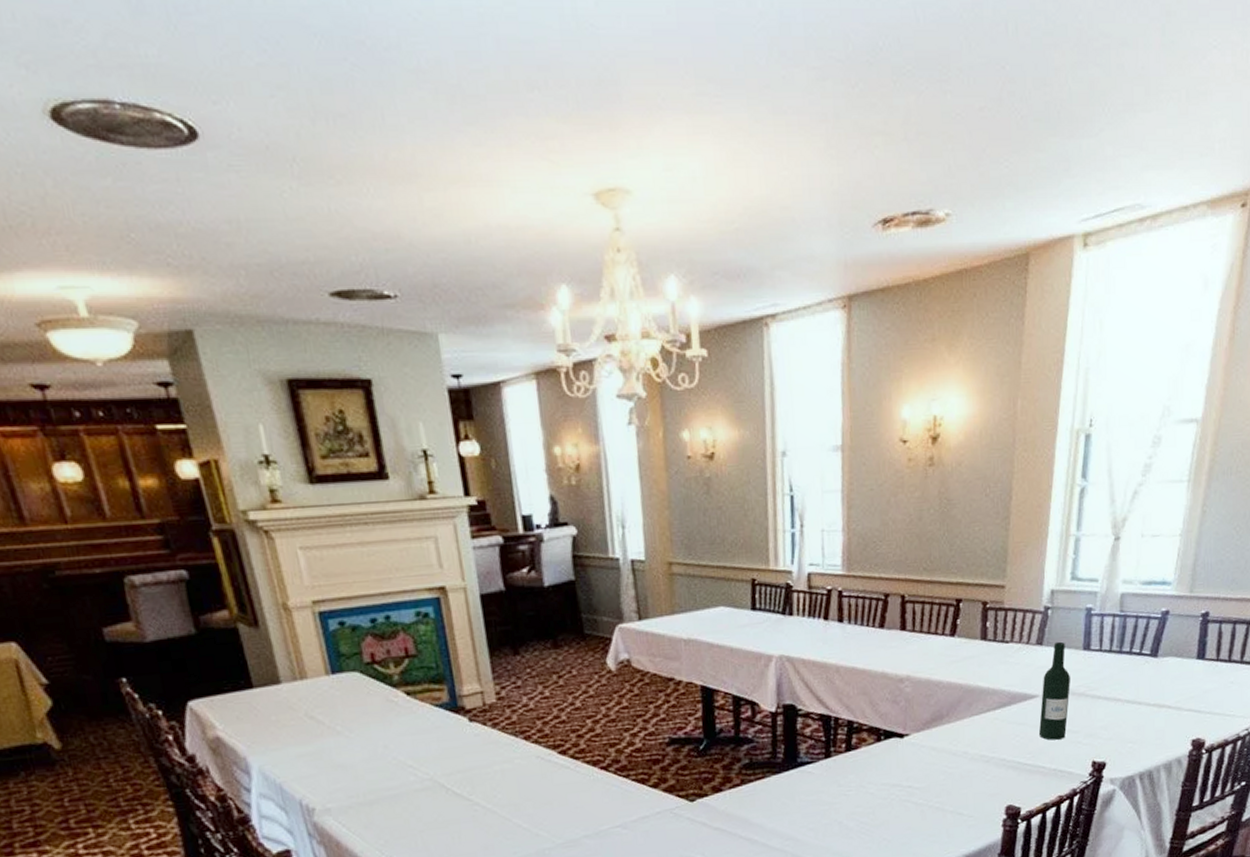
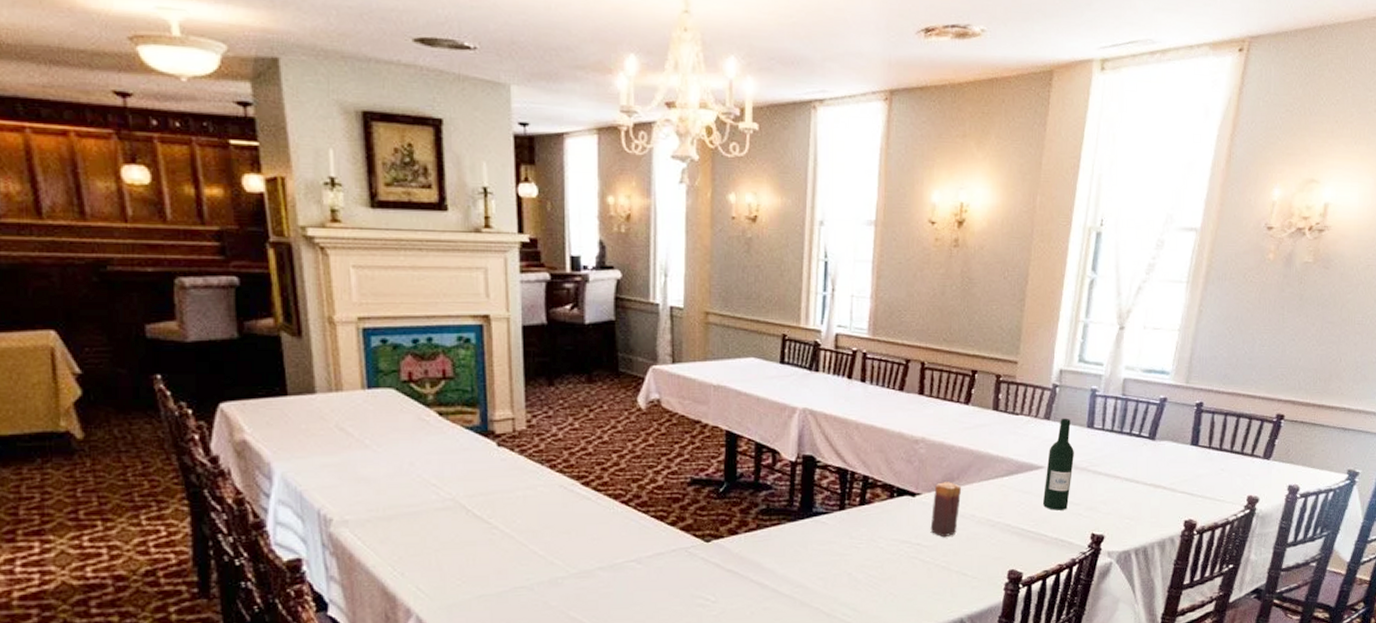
candle: none [921,719,952,778] -> present [930,482,962,538]

